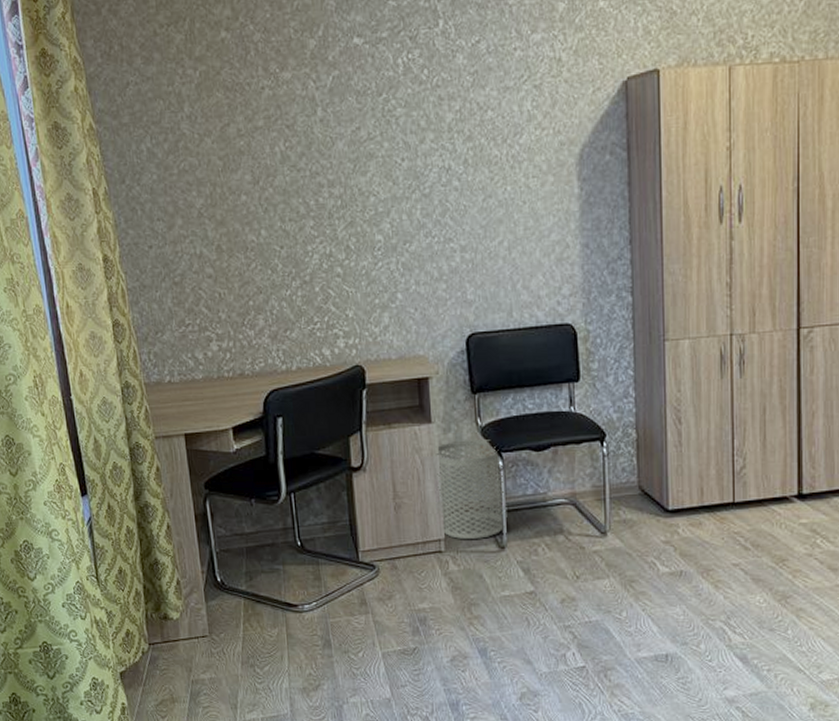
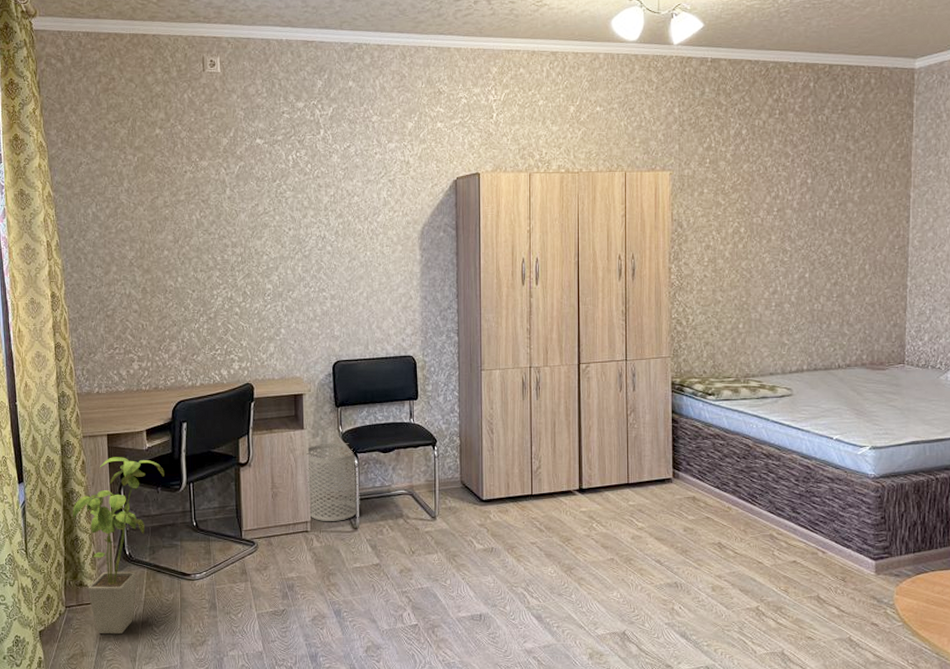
house plant: none [149,462,259,677] -> present [73,457,164,635]

